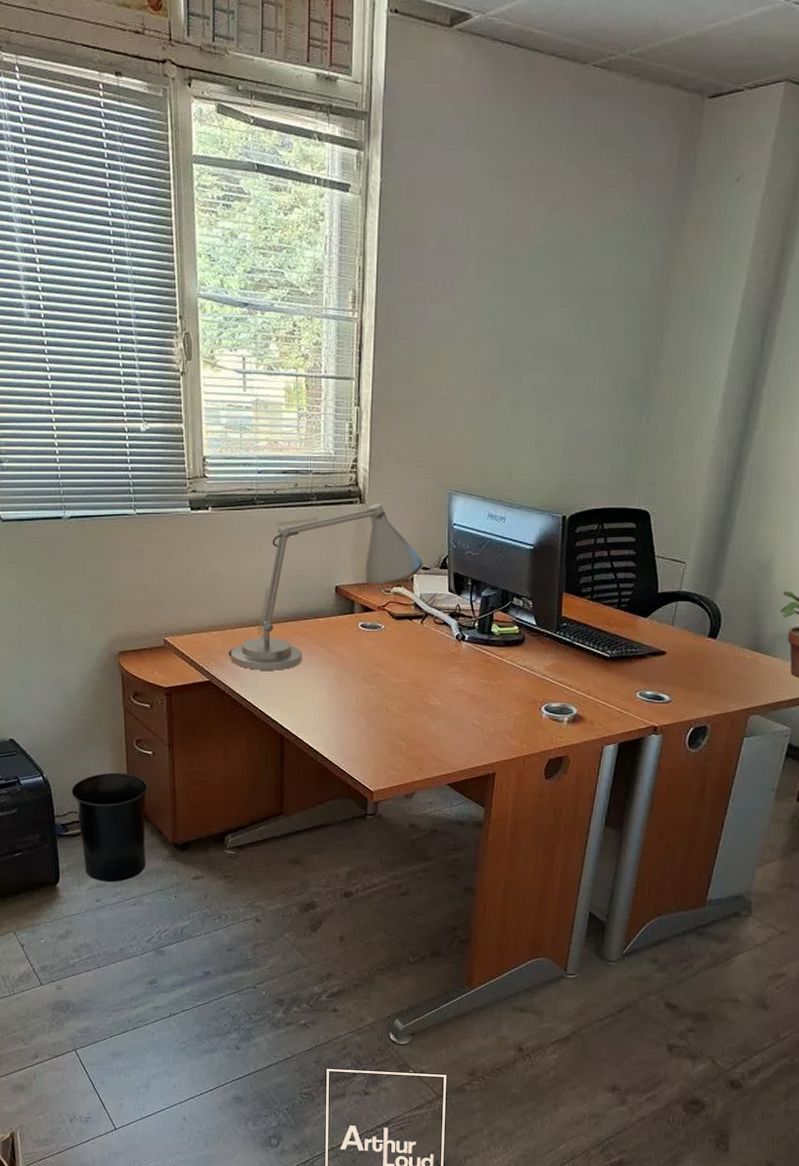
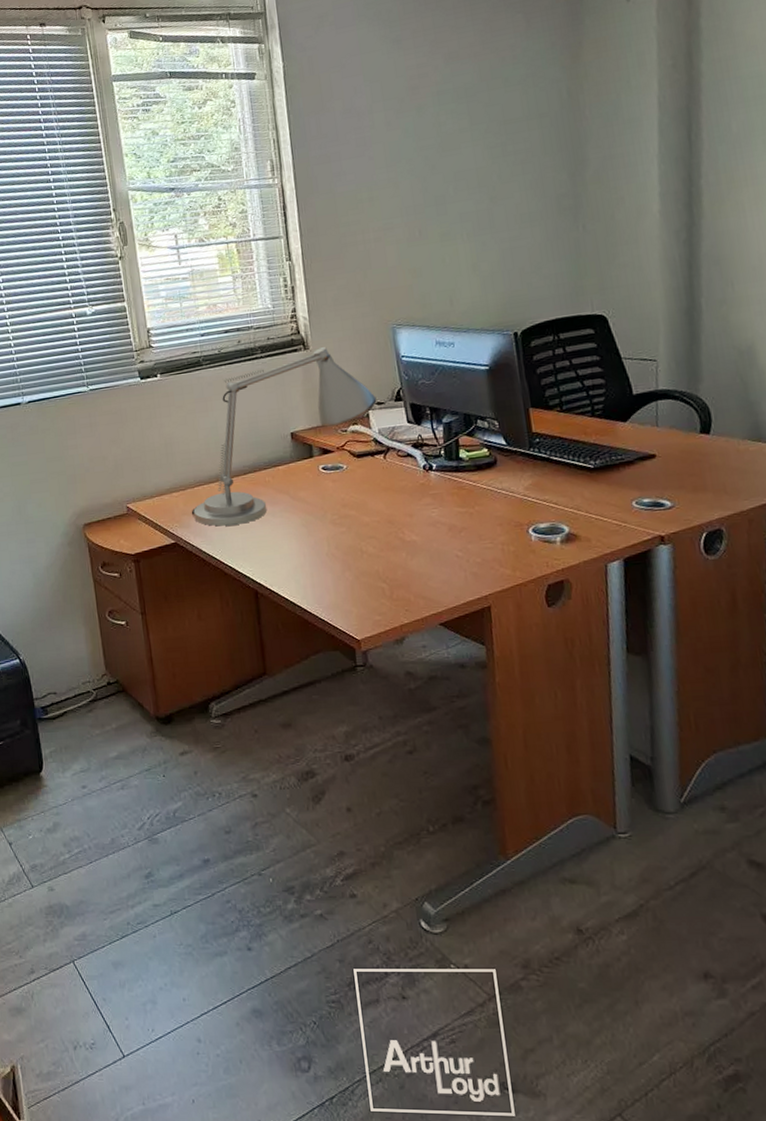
waste bin: present [71,772,149,882] -> none [48,646,129,765]

